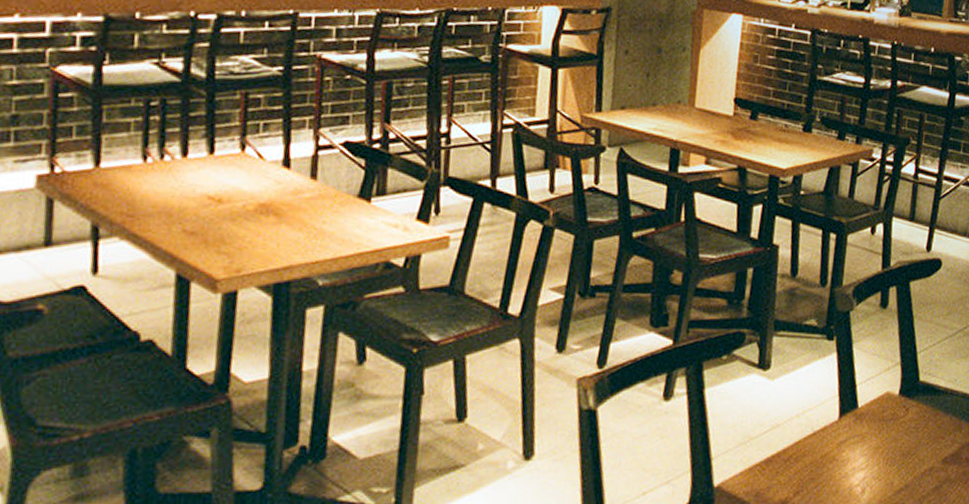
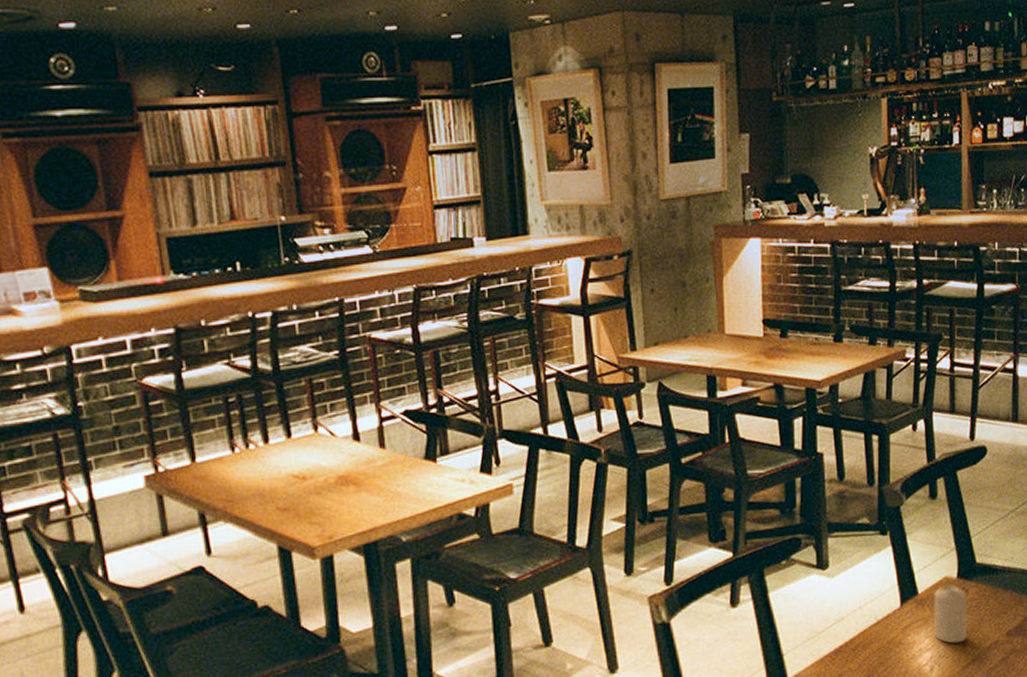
candle: none [870,400,906,465] -> present [934,584,967,644]

